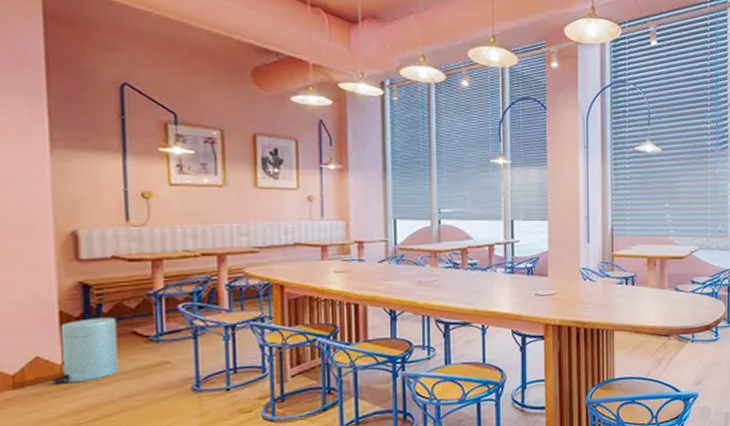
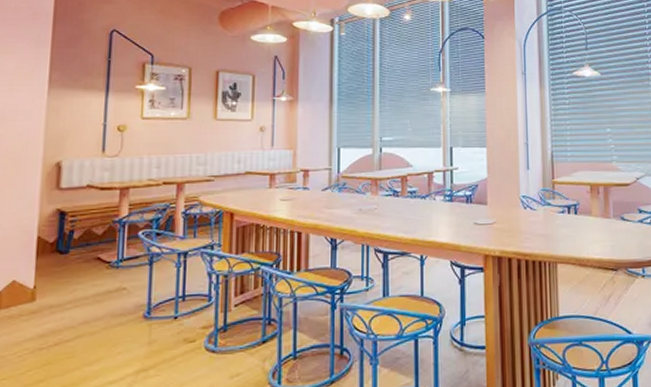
trash can: present [51,317,119,383] -> none [23,243,84,307]

